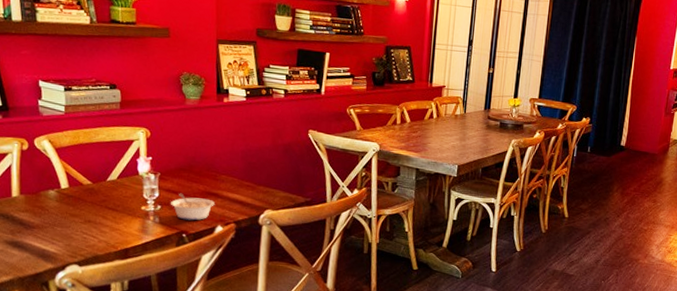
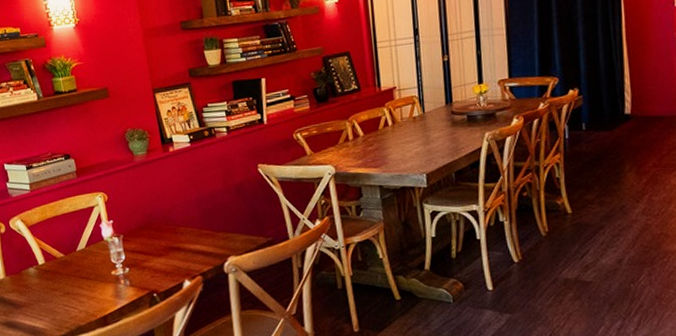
legume: present [170,193,215,221] -> none [136,252,178,279]

